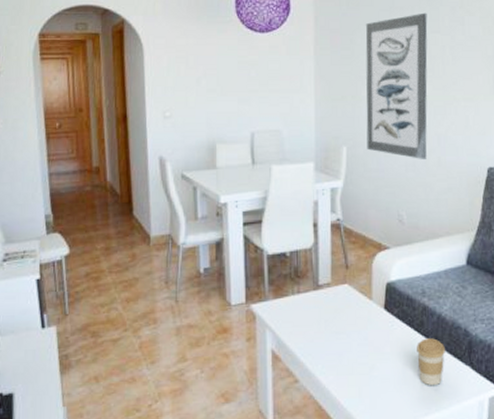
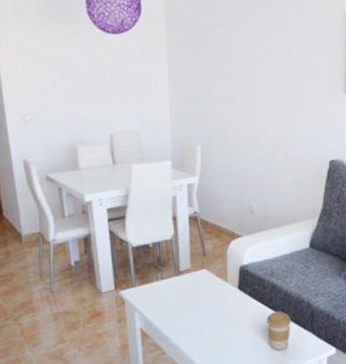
wall art: present [365,12,428,159] -> none [216,11,275,155]

